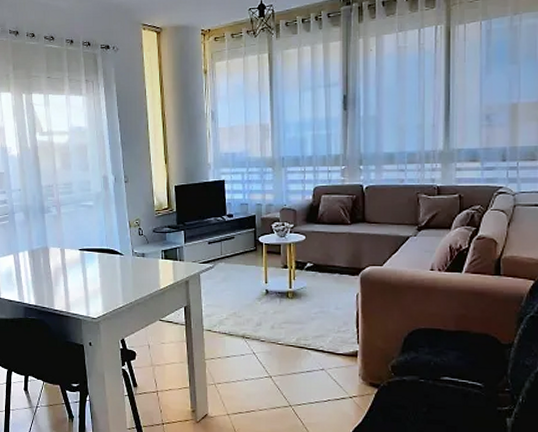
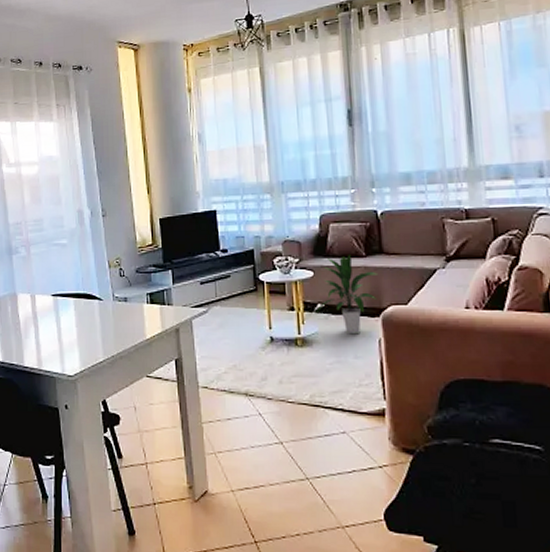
indoor plant: none [307,221,360,289] -> present [317,253,379,333]

